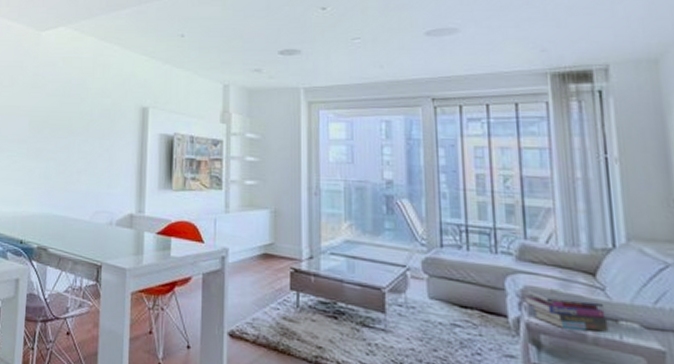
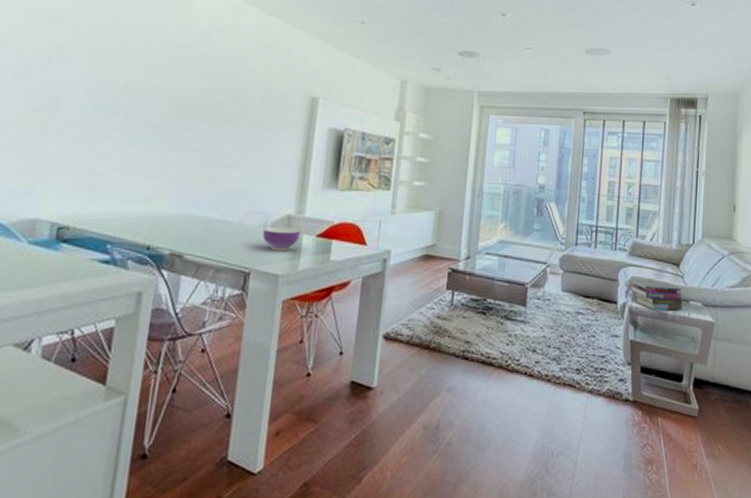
bowl: none [109,224,142,248] -> present [262,226,301,252]

